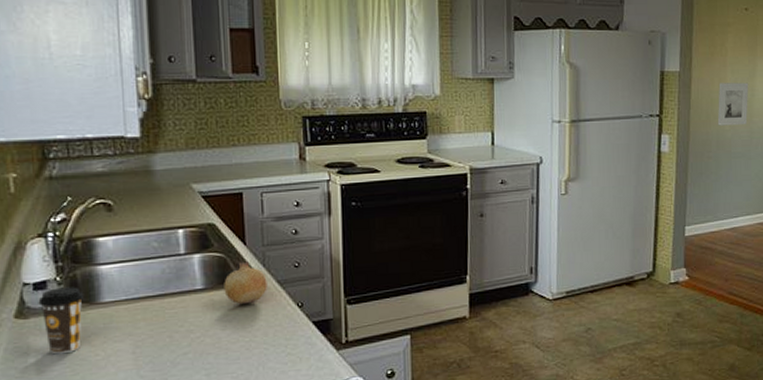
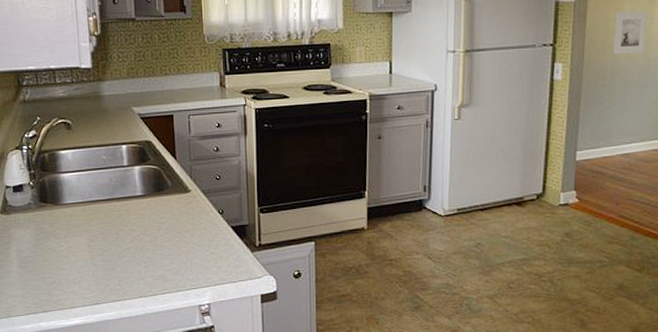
coffee cup: present [38,287,85,355] -> none [17,190,51,244]
fruit: present [224,261,267,305] -> none [159,173,194,210]

